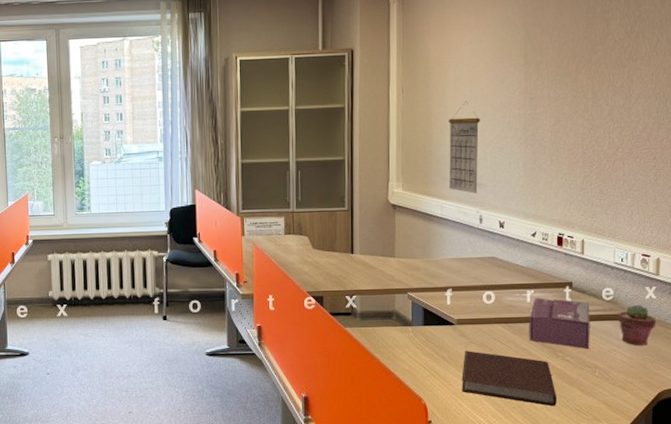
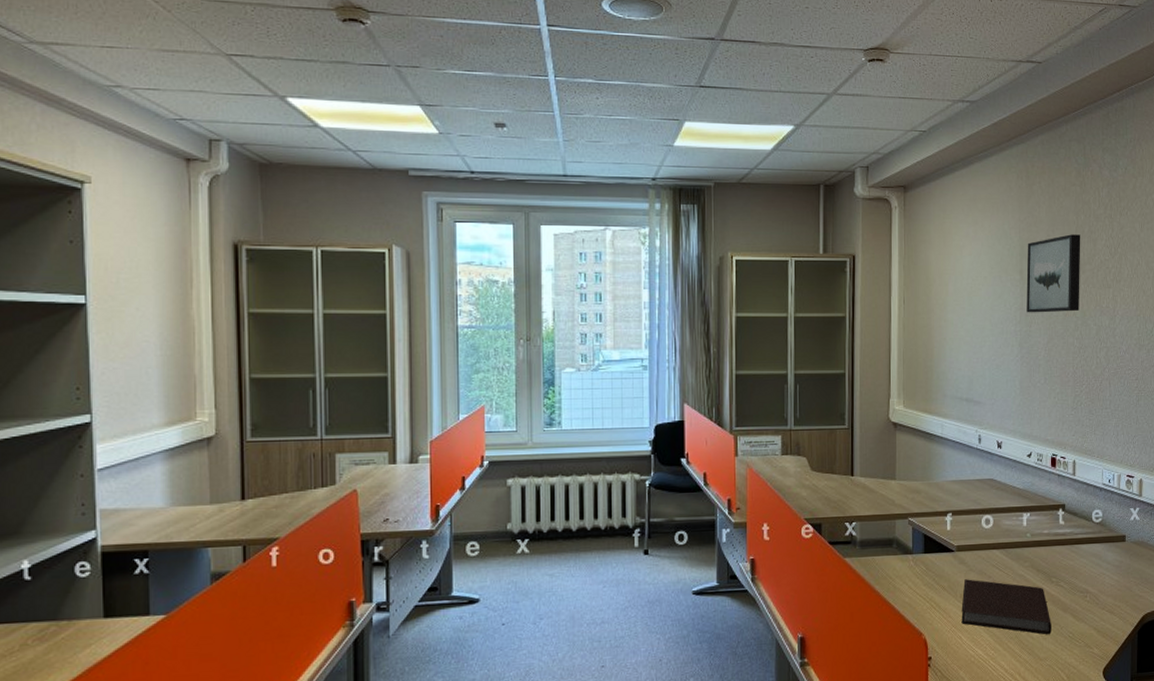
calendar: present [449,102,481,193] -> none [949,316,980,412]
tissue box: present [529,297,590,349] -> none [1025,521,1082,573]
wall art: none [531,15,592,96] -> present [1026,234,1081,313]
potted succulent: present [618,304,657,345] -> none [1106,526,1140,568]

